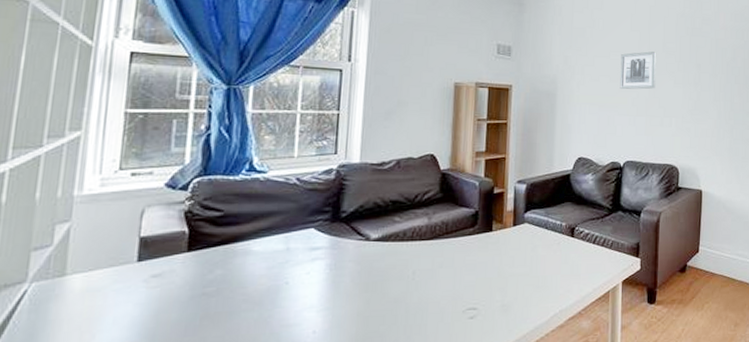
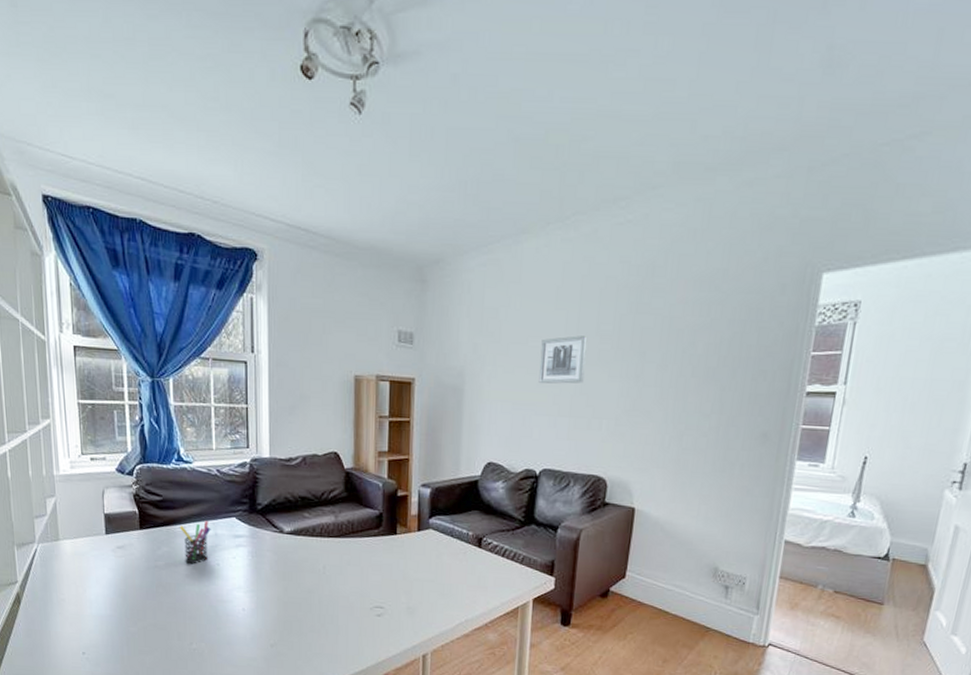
pen holder: none [241,235,282,286] -> present [179,521,211,564]

